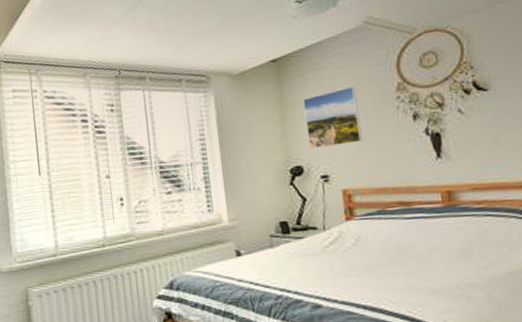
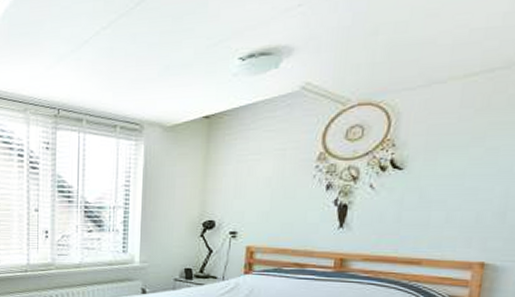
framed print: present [302,85,363,150] -> none [224,150,279,207]

